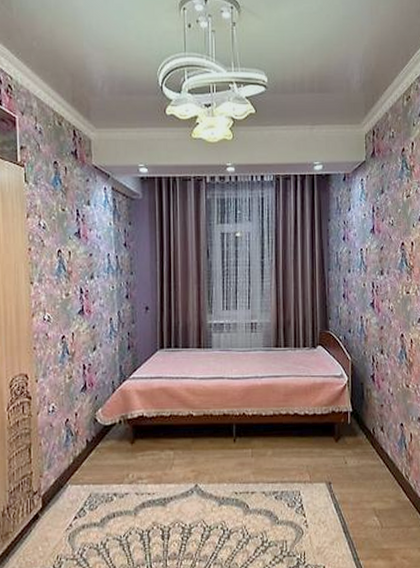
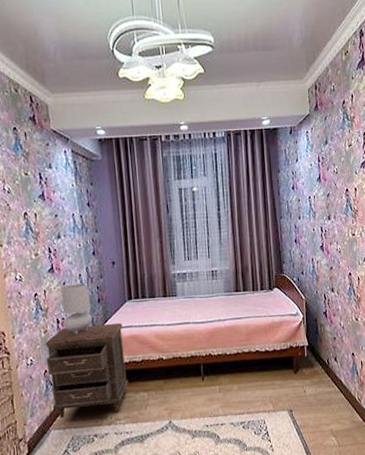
nightstand: none [68,372,154,473] -> present [45,322,129,419]
table lamp: none [90,328,121,383] -> present [61,283,93,335]

